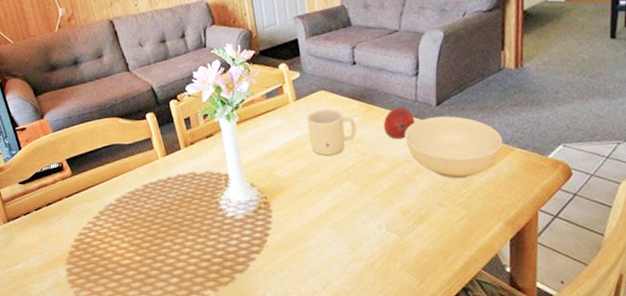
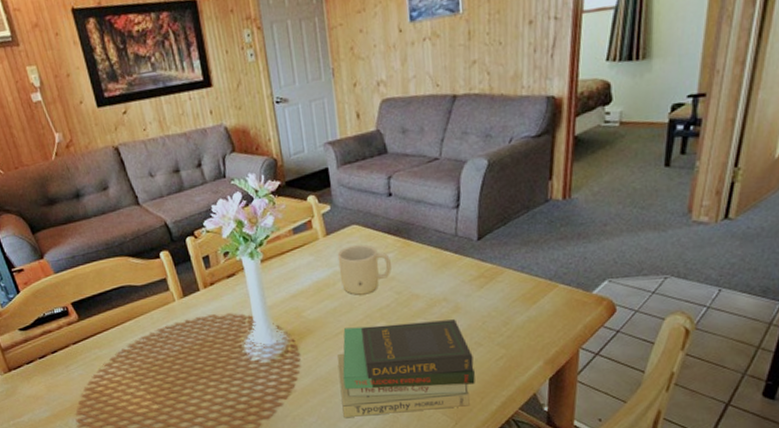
books: none [307,180,439,273] -> present [337,319,475,417]
fruit: present [383,106,415,140] -> none [420,241,455,277]
bowl: present [404,116,503,178] -> none [442,251,547,317]

